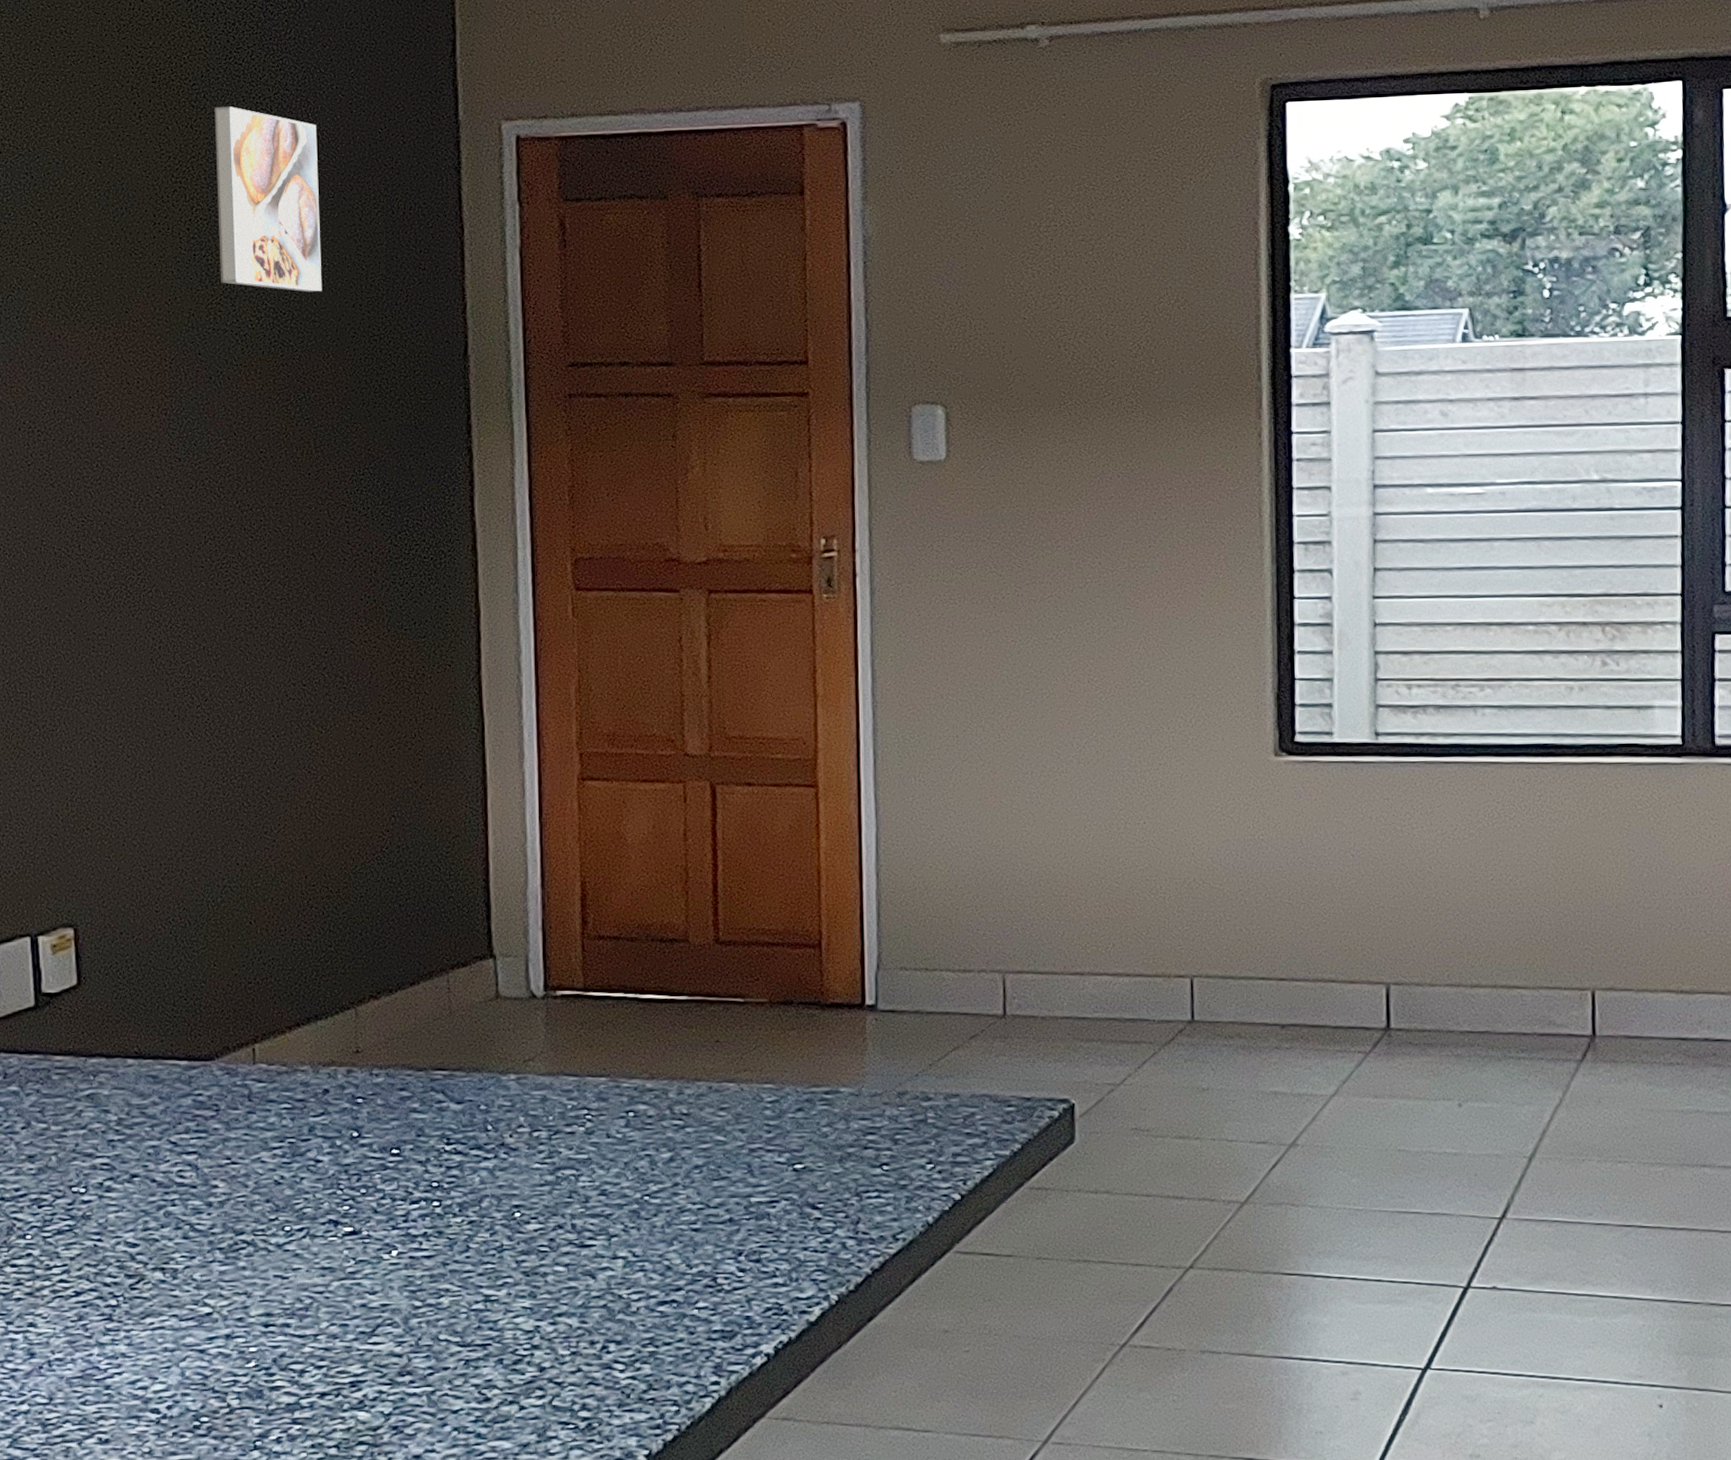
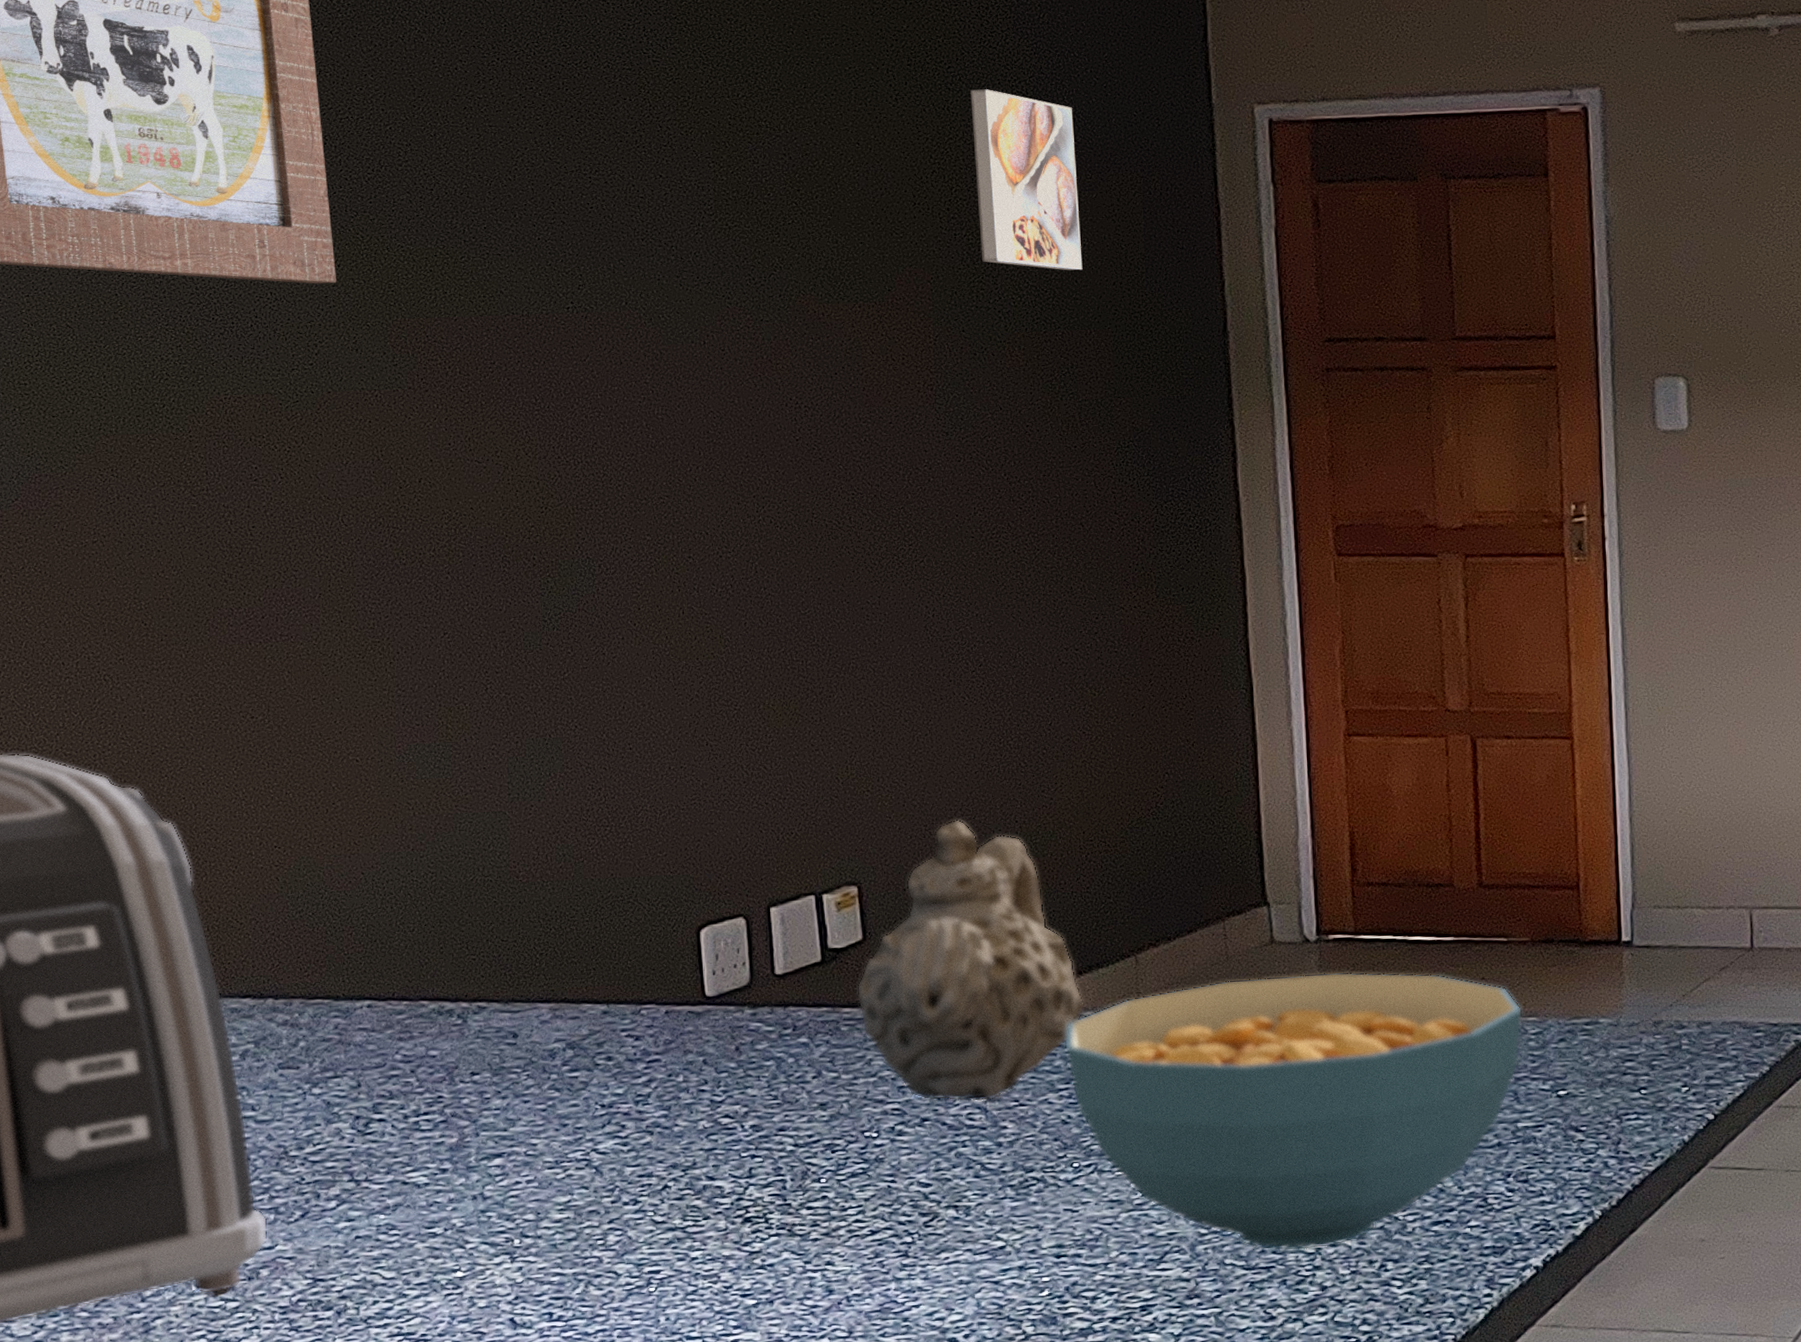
teapot: none [69,861,302,1159] -> present [857,819,1085,1102]
cereal bowl: none [279,1031,759,1329] -> present [1064,972,1523,1252]

